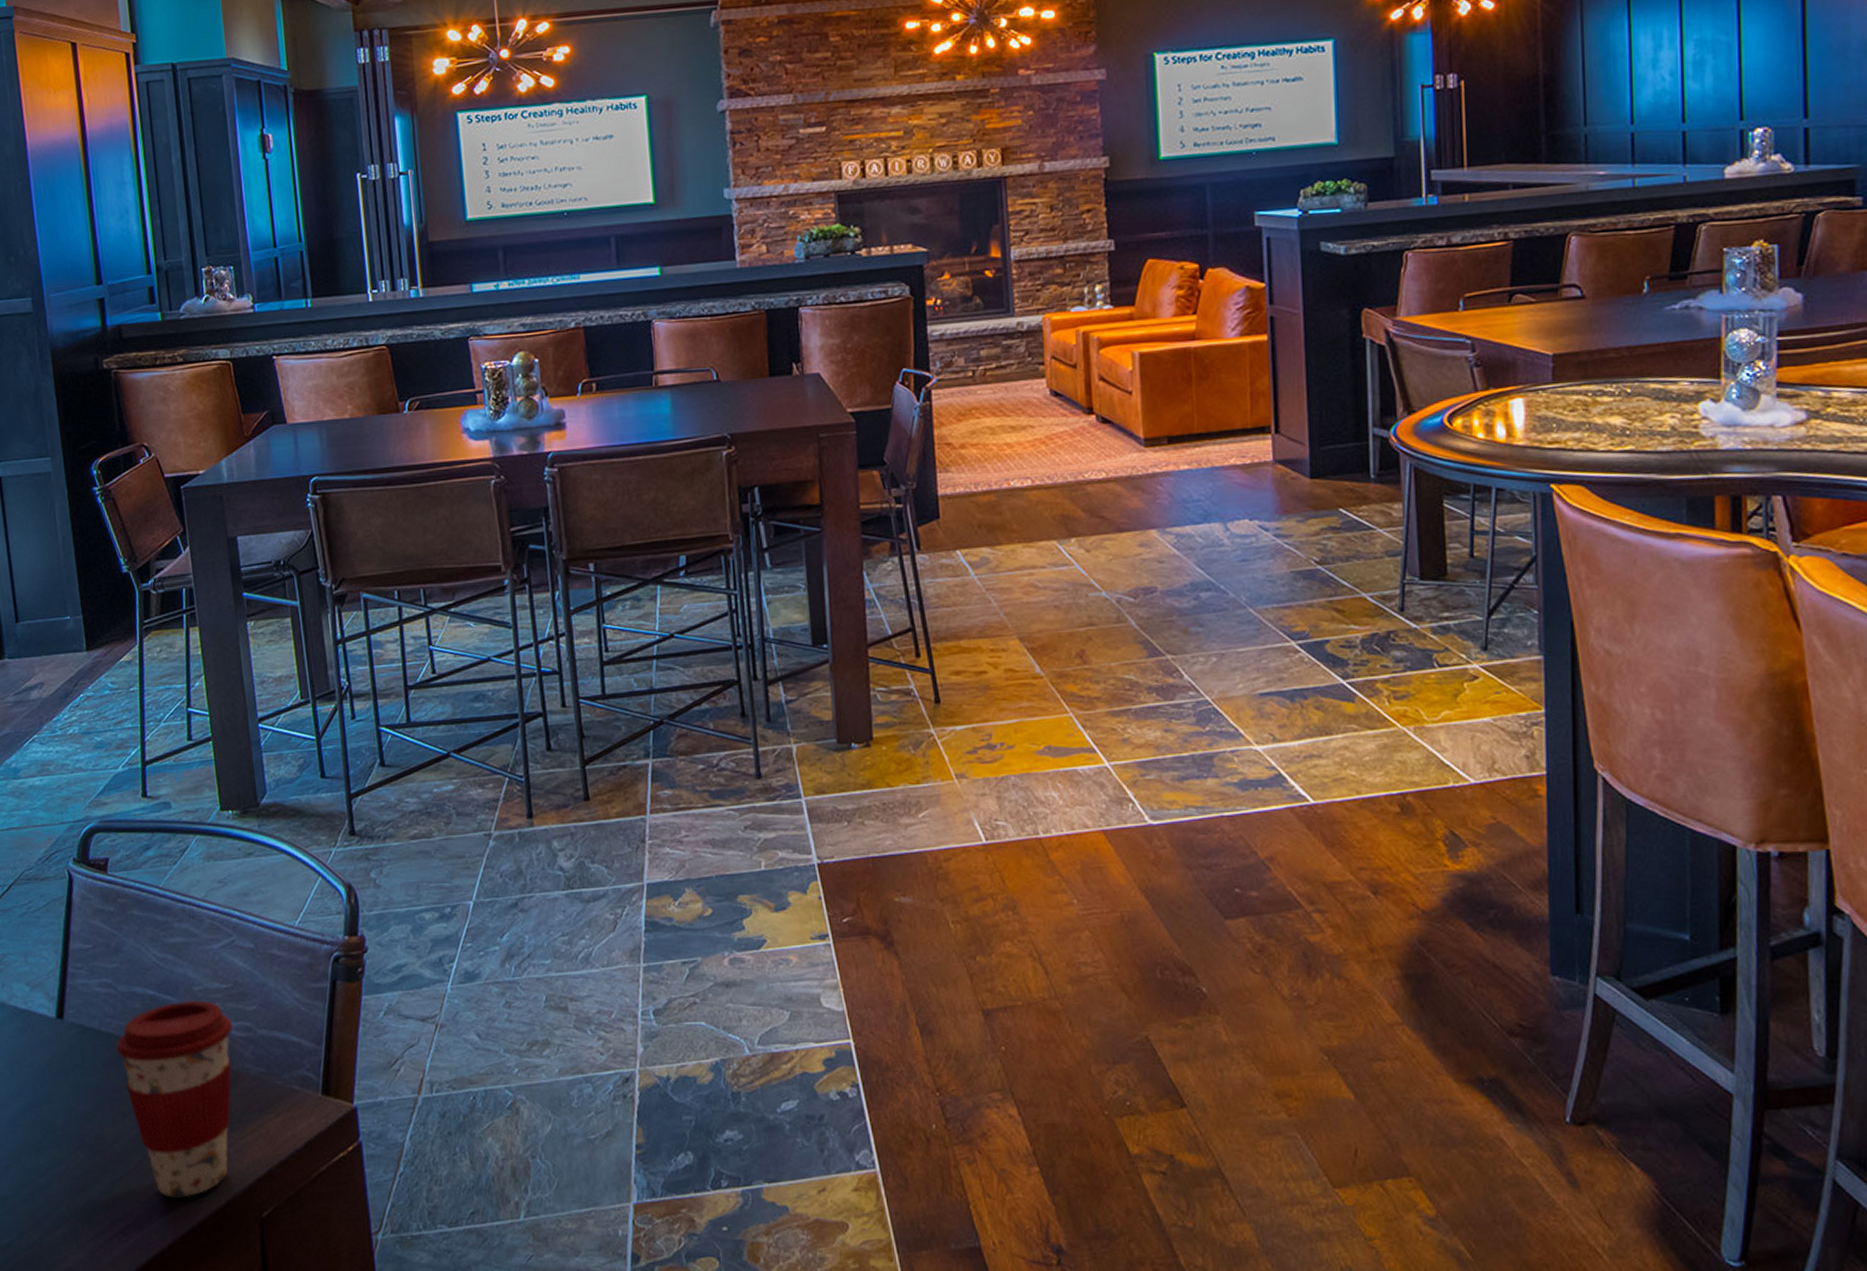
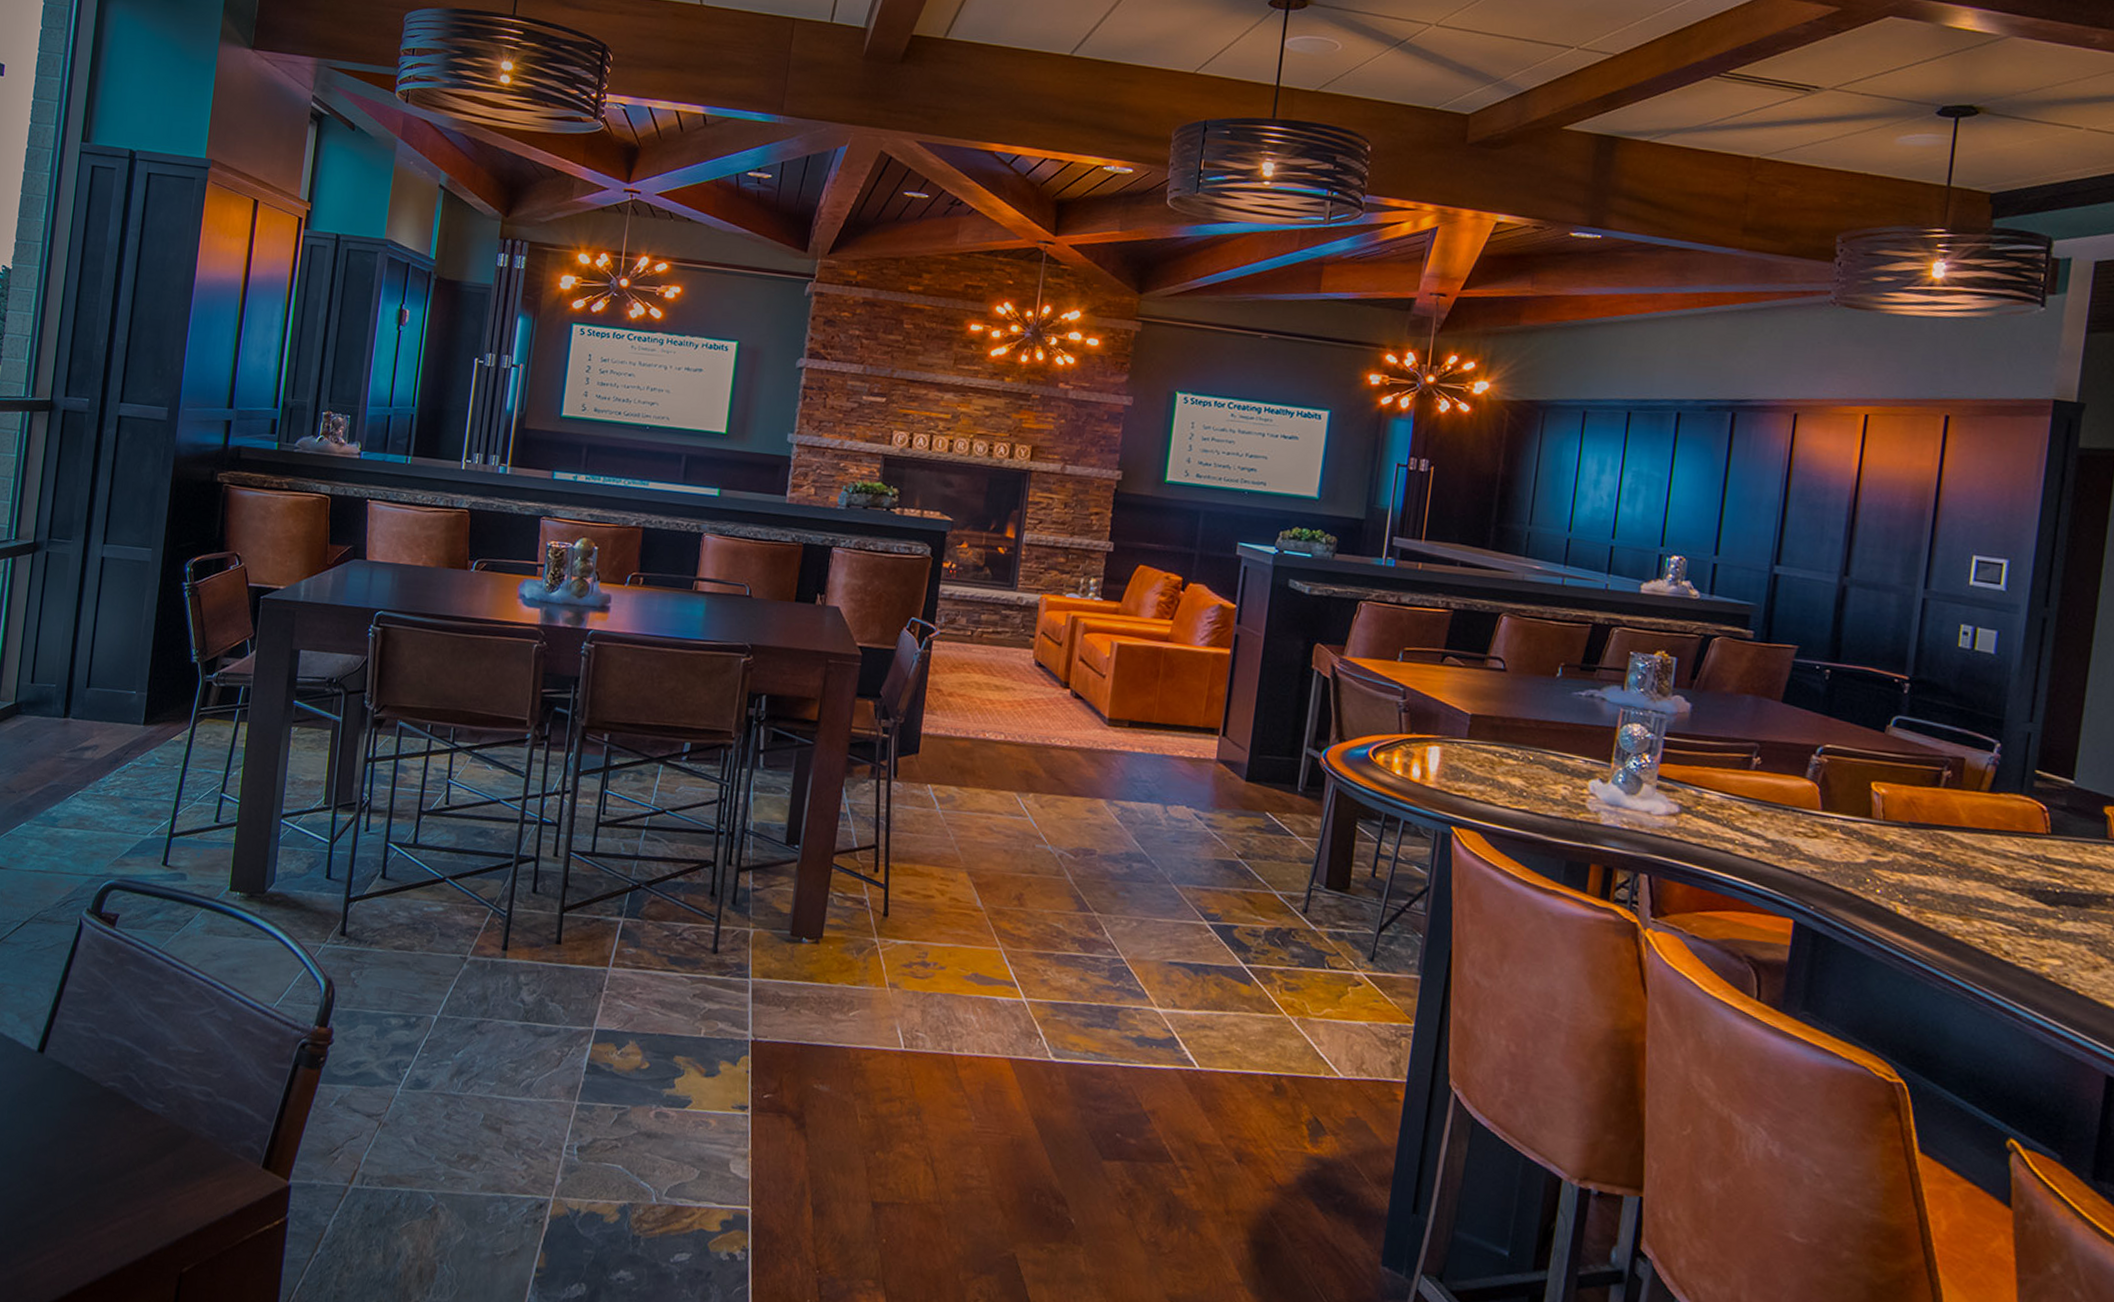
coffee cup: present [115,1000,233,1198] -> none [84,1056,196,1241]

